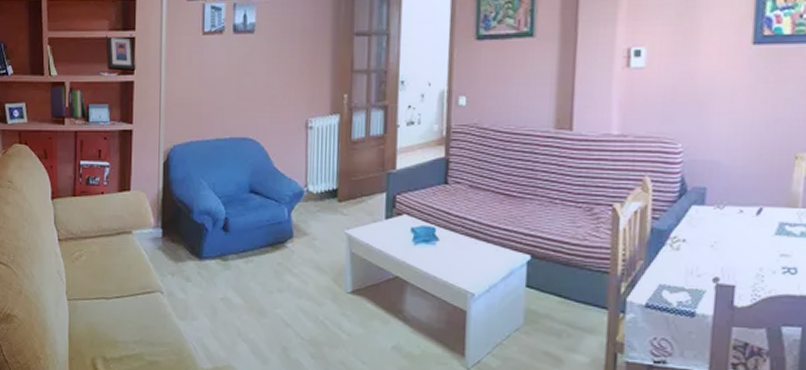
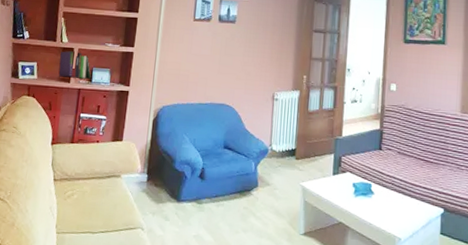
picture frame: present [106,34,136,71] -> none [112,14,138,44]

